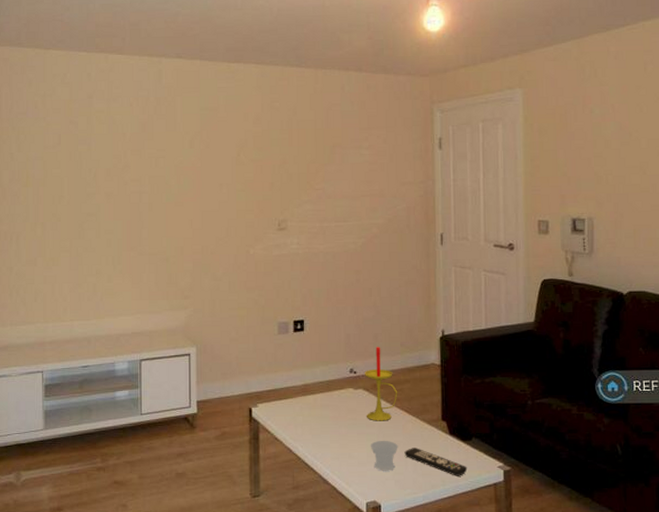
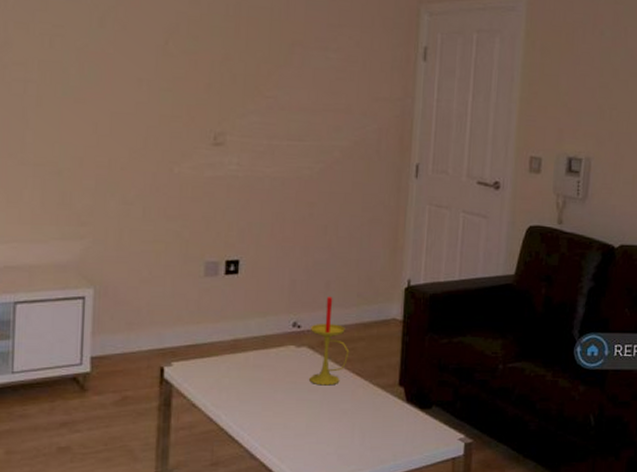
cup: present [370,440,398,471] -> none [310,407,345,444]
remote control: present [404,448,468,476] -> none [351,417,424,450]

